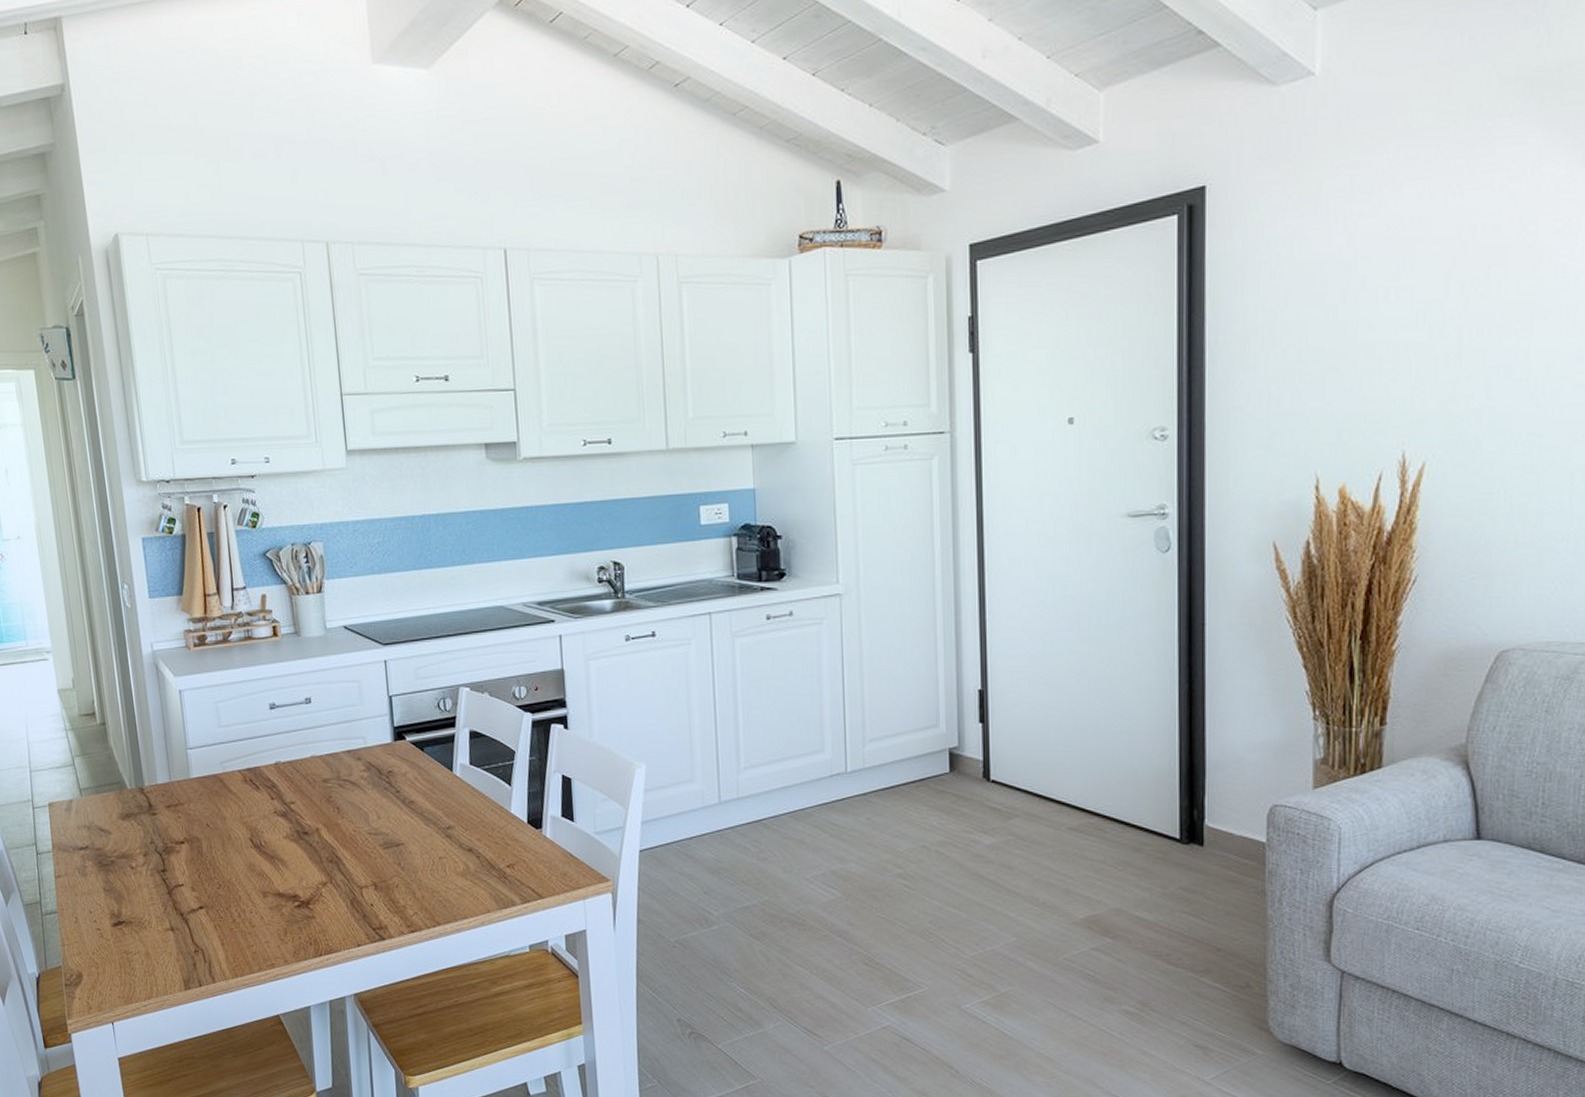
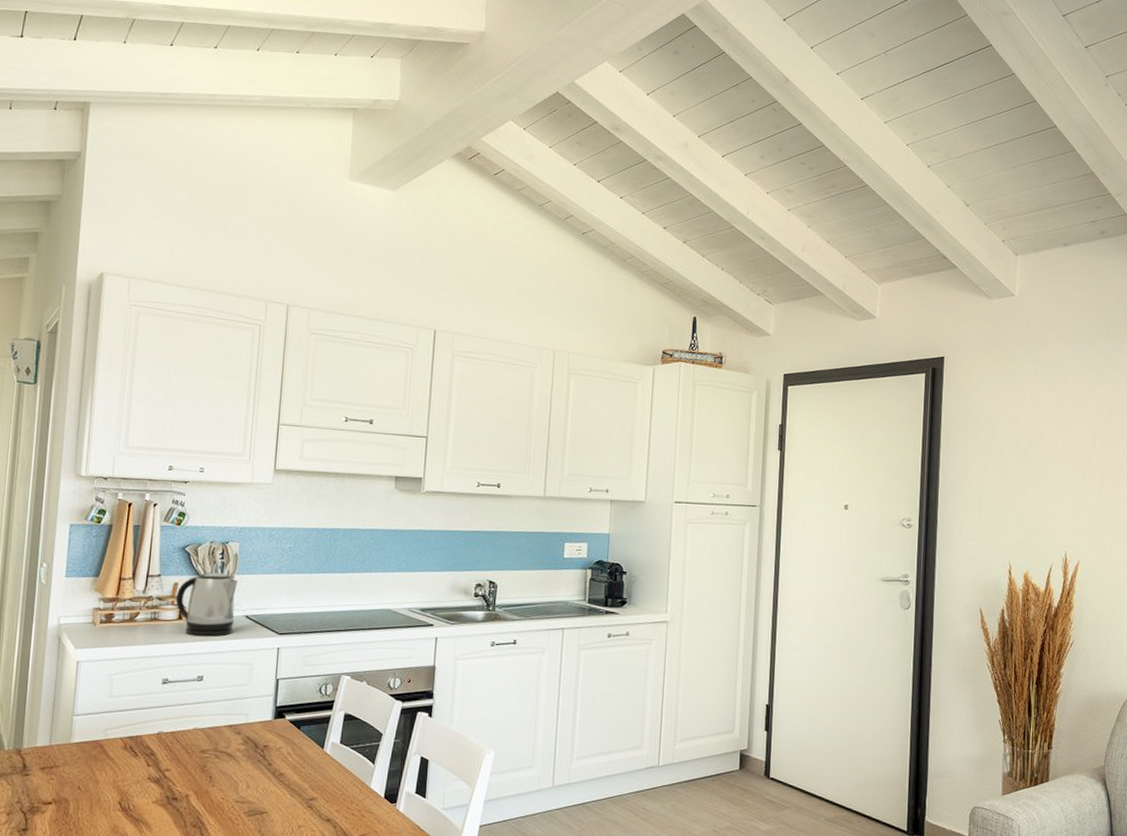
kettle: none [266,579,334,654] -> present [175,572,238,637]

